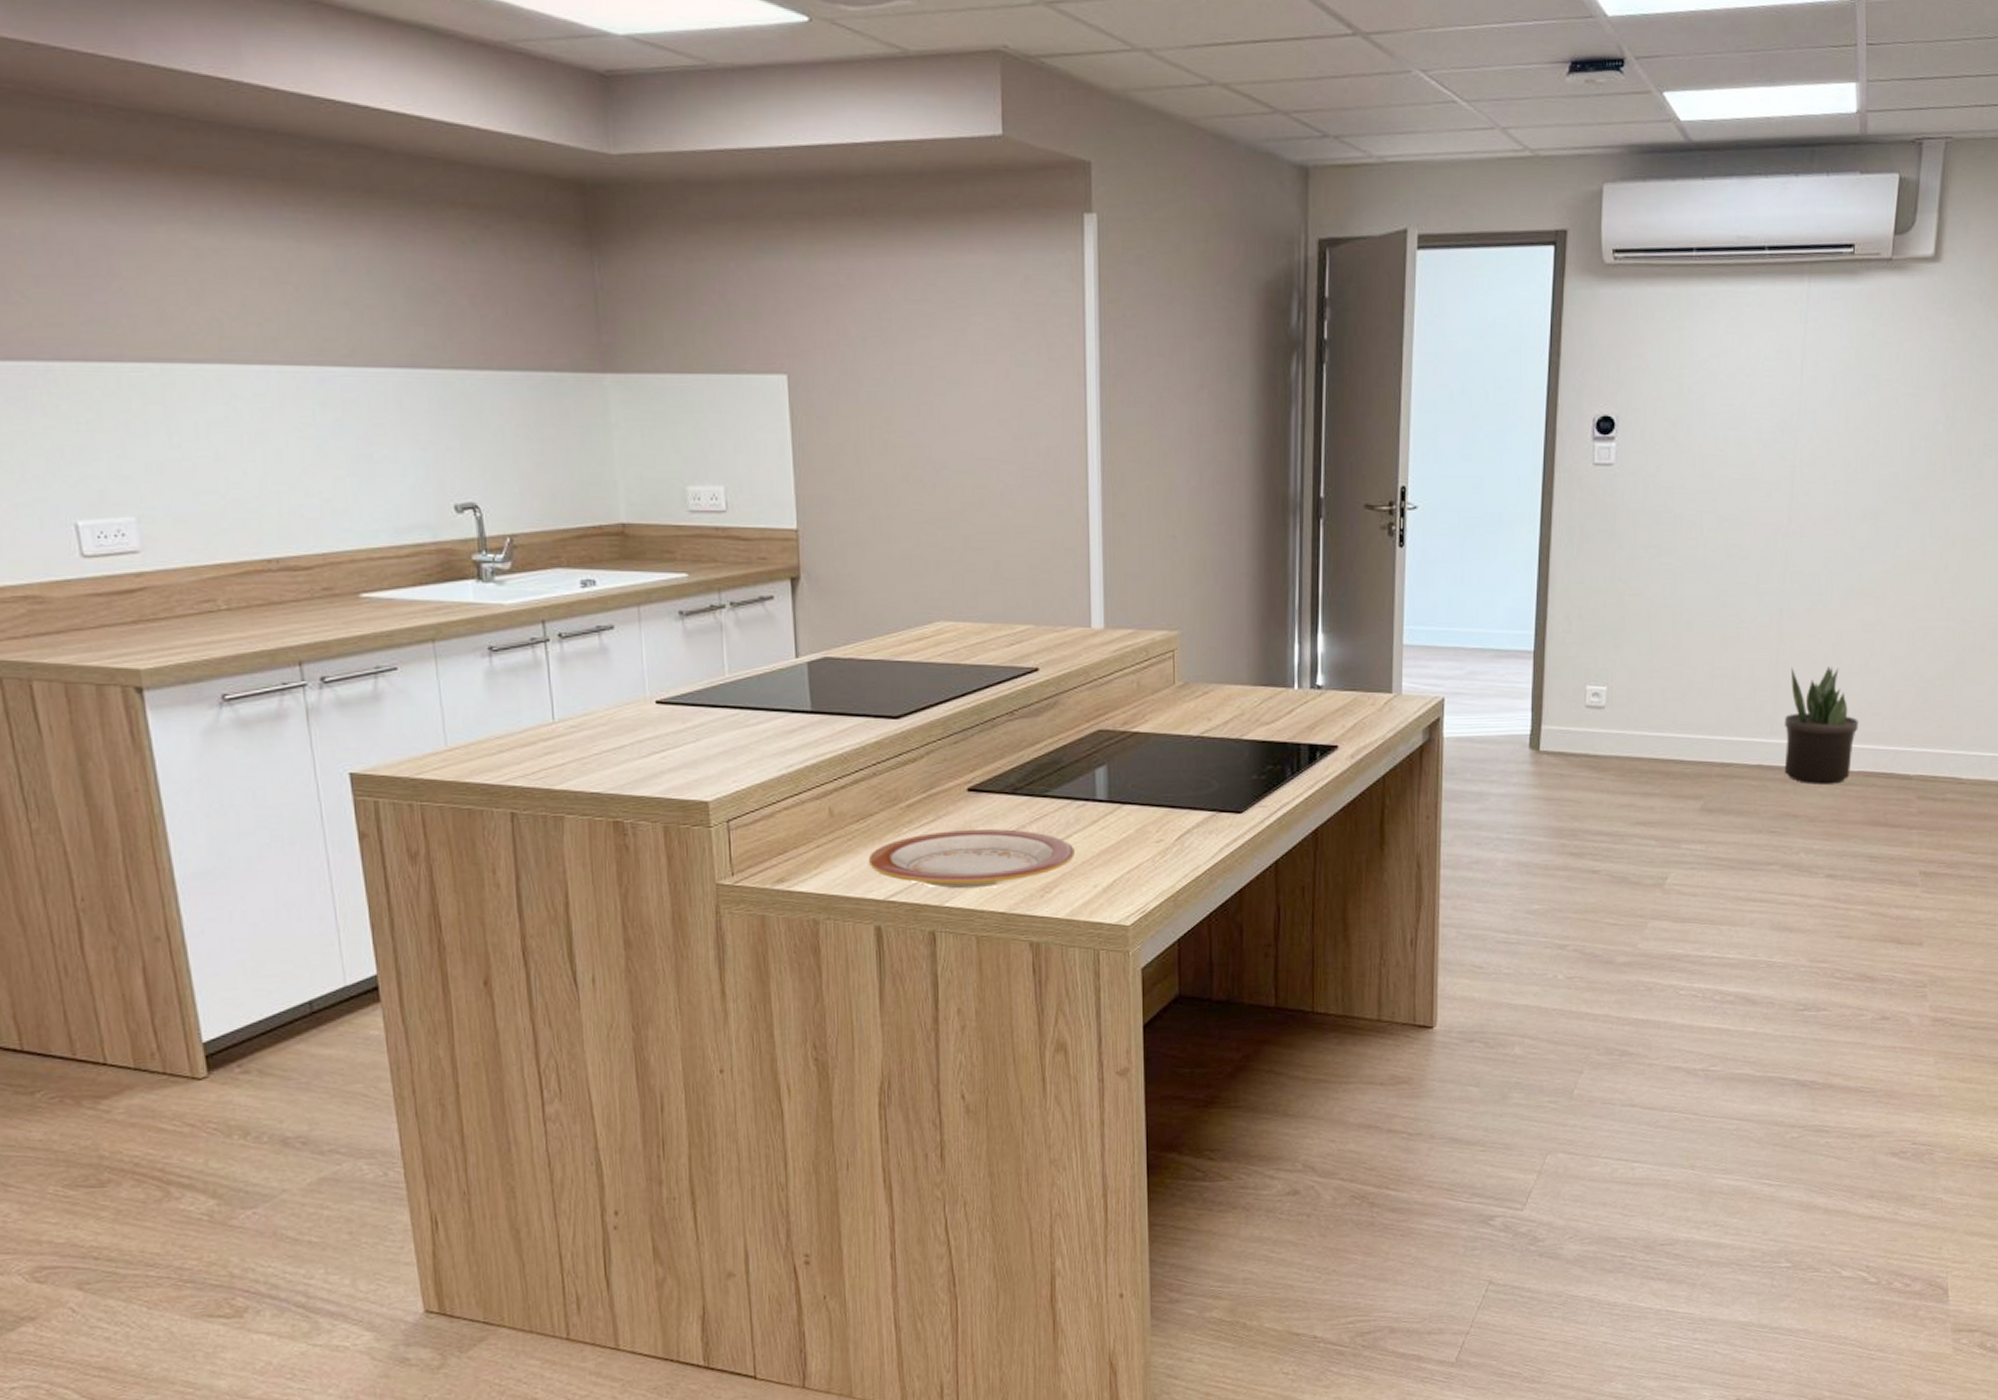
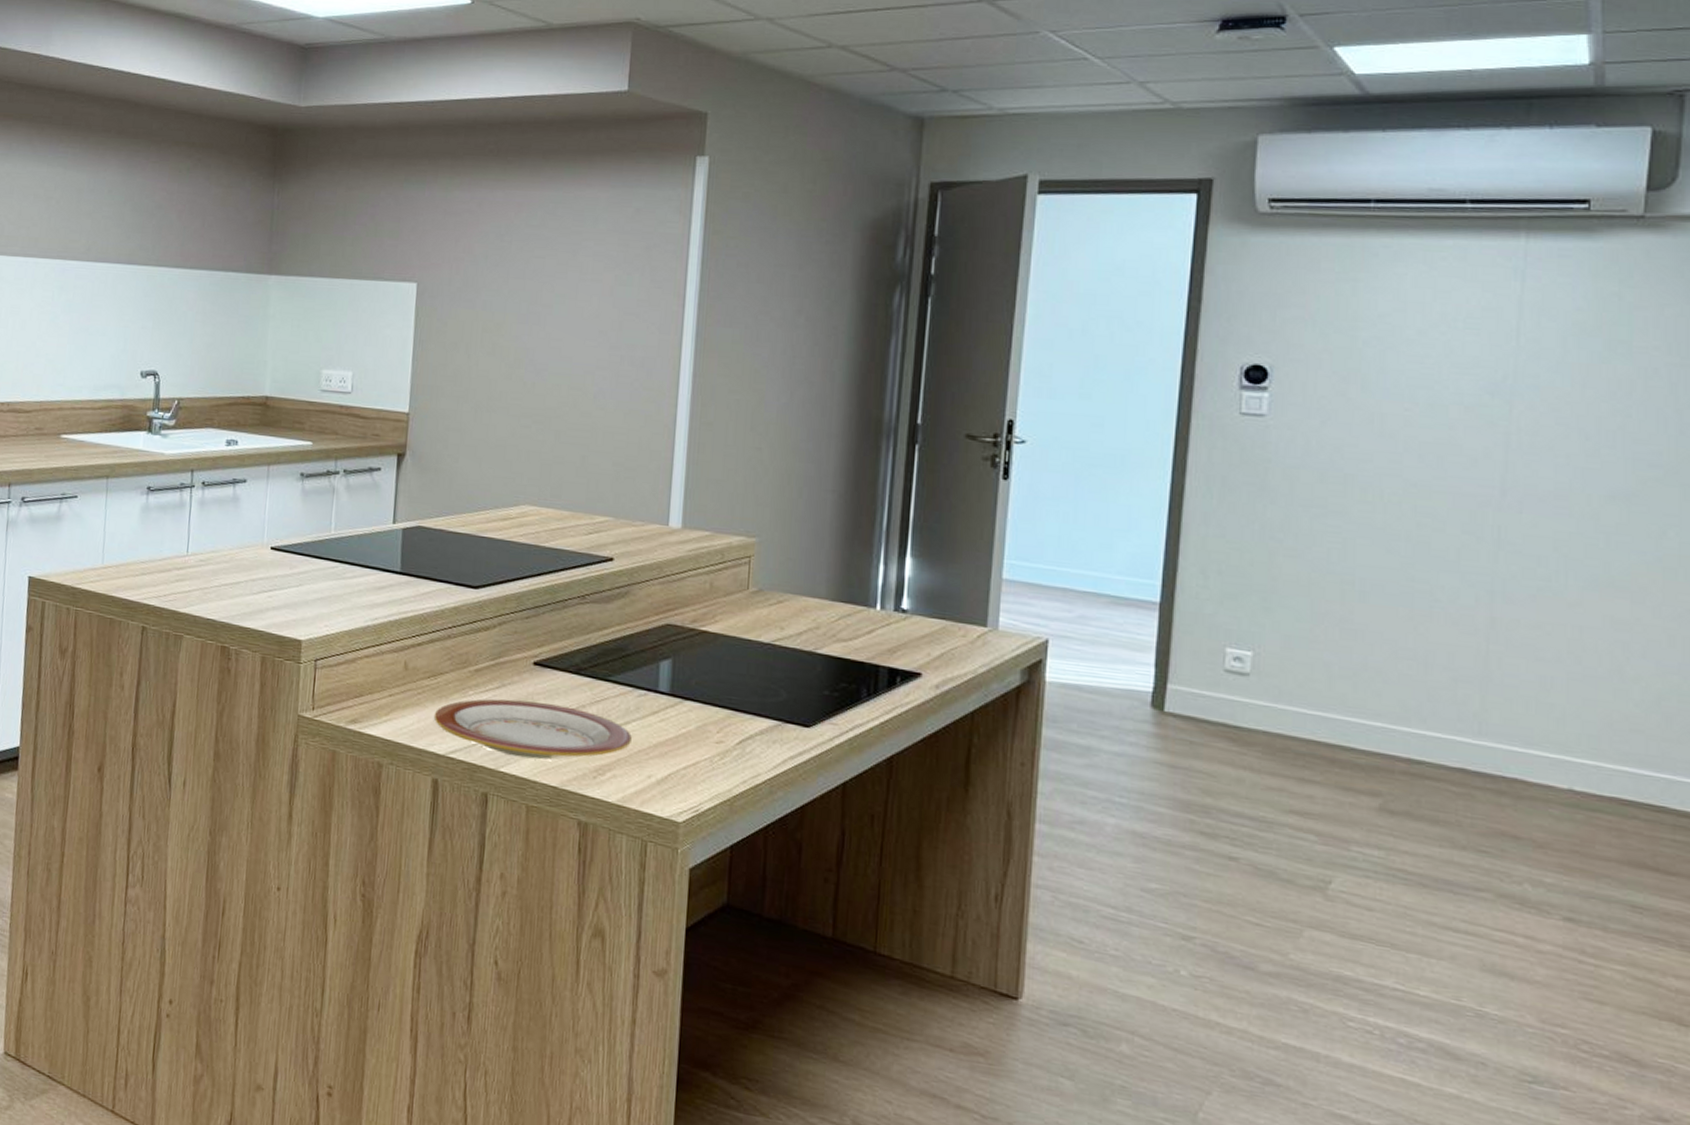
planter: present [1784,666,1859,783] -> none [1497,660,1611,806]

